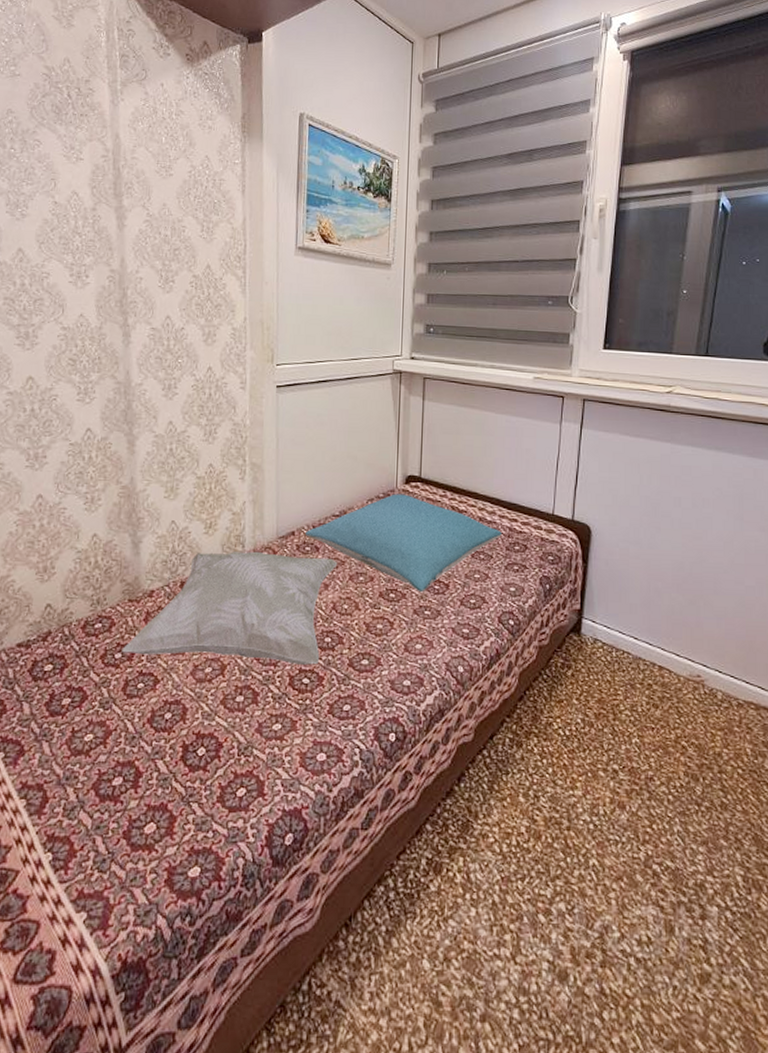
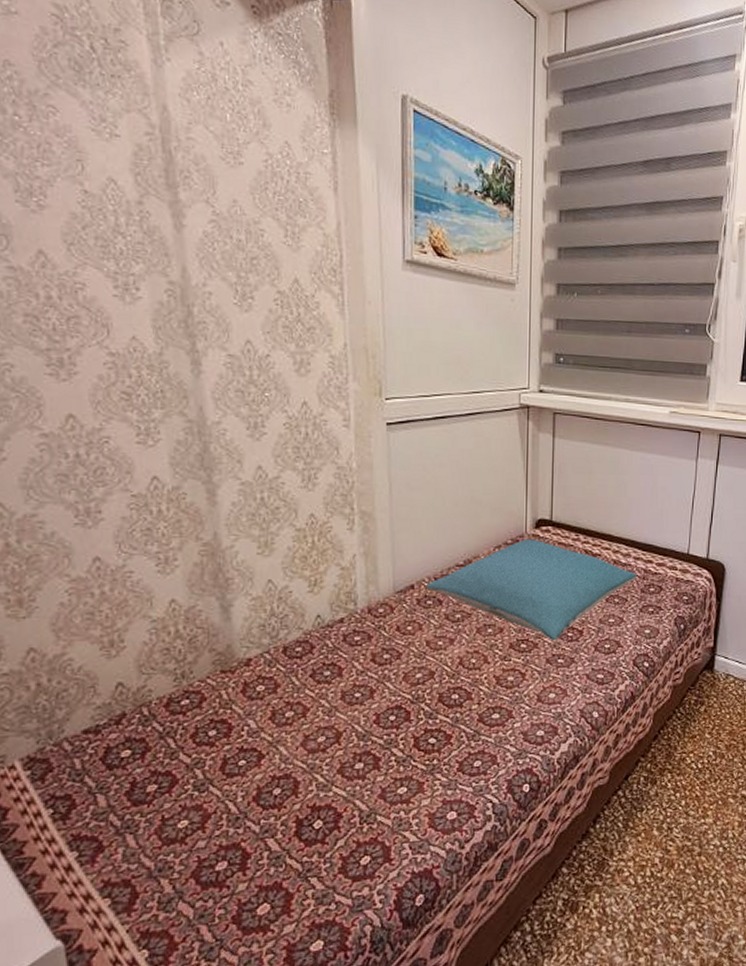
decorative pillow: present [122,551,338,665] -> none [217,608,464,730]

